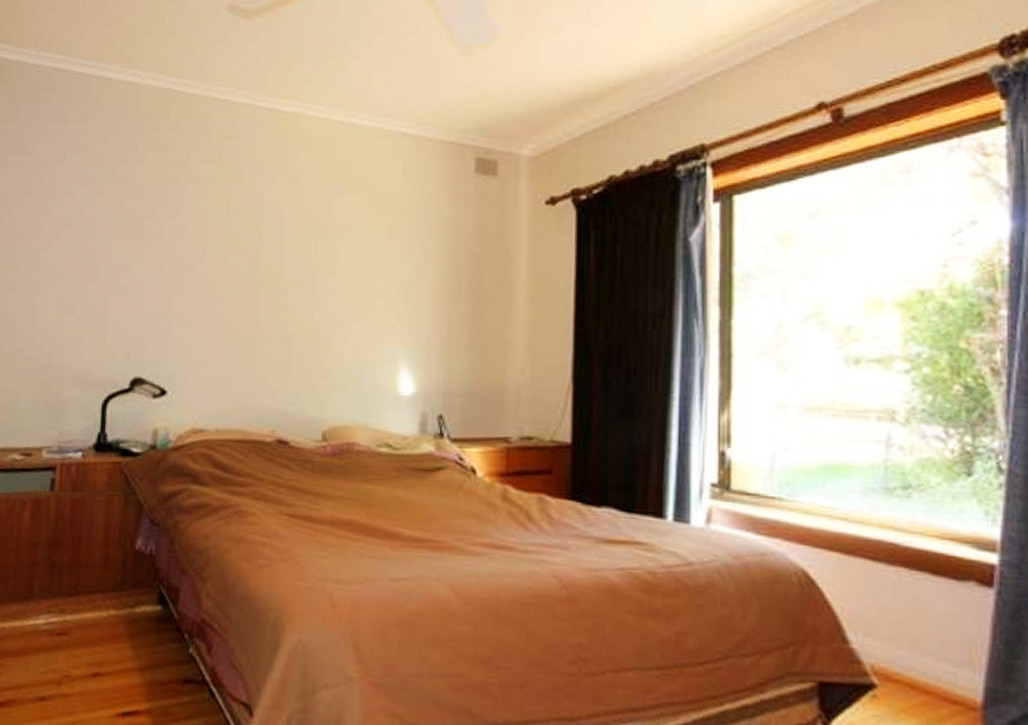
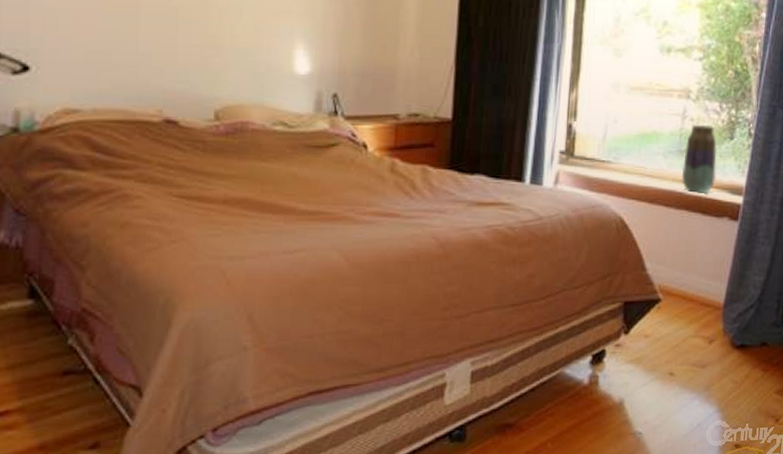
vase: none [892,454,950,546] -> present [681,124,718,193]

